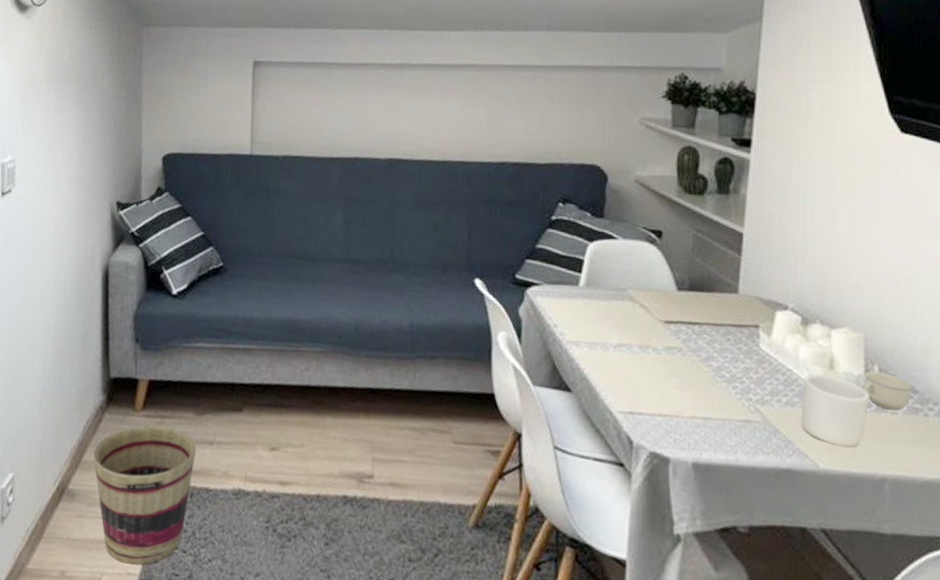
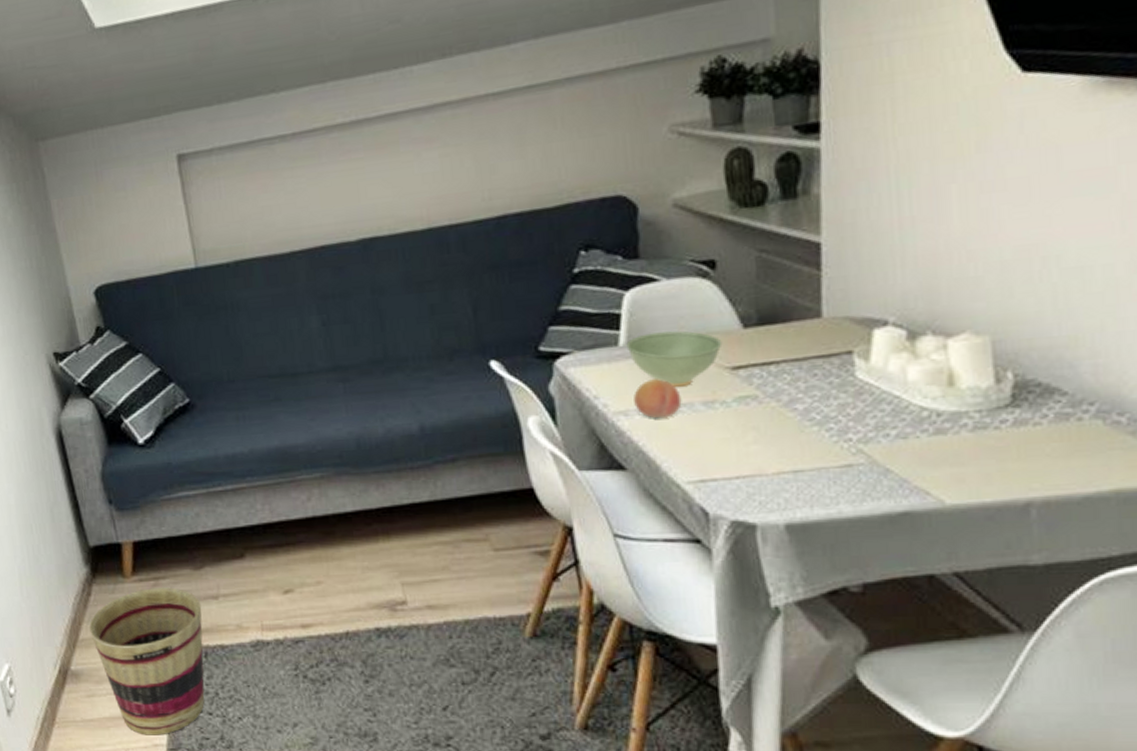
bowl: none [585,280,660,330] -> present [626,331,723,387]
fruit: none [585,319,623,353] -> present [634,379,682,419]
mug: present [802,373,870,447] -> none [916,394,1004,475]
cup: present [861,371,912,411] -> none [992,378,1059,422]

